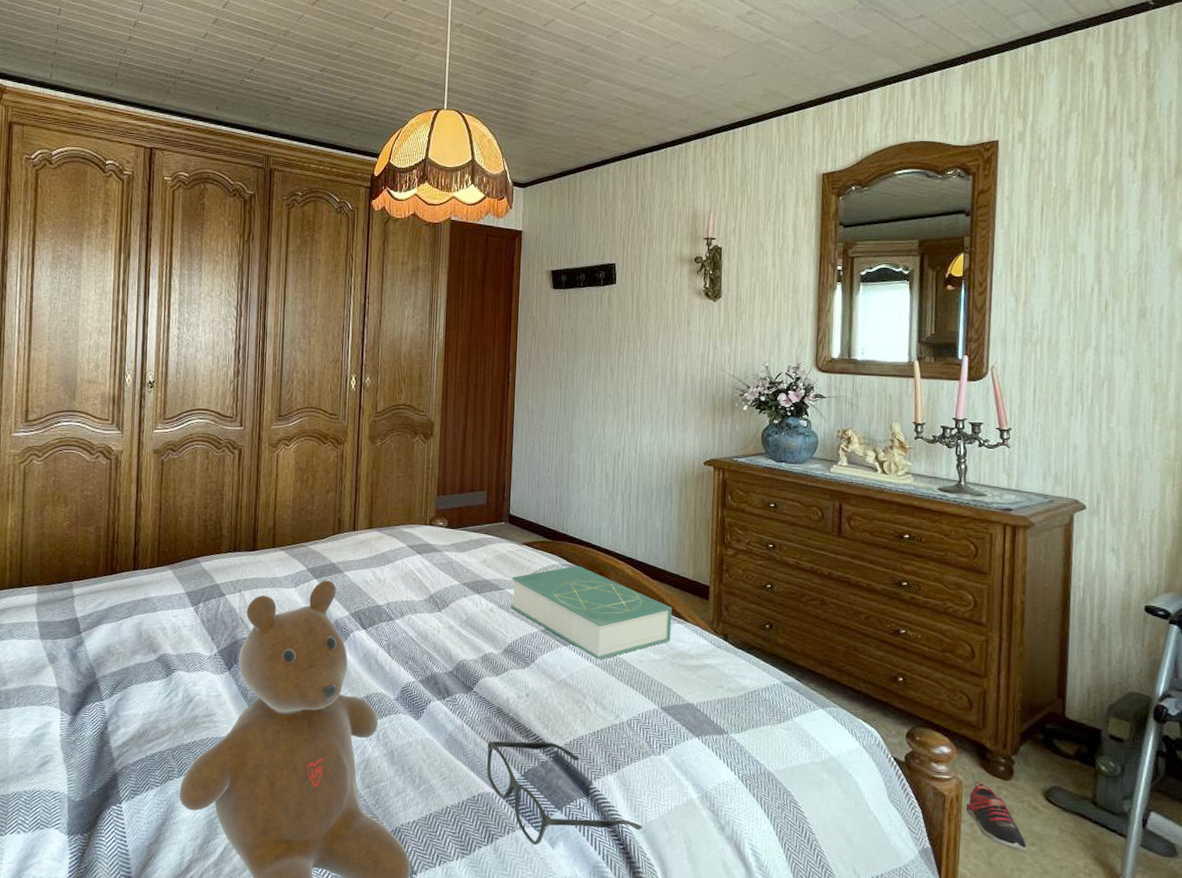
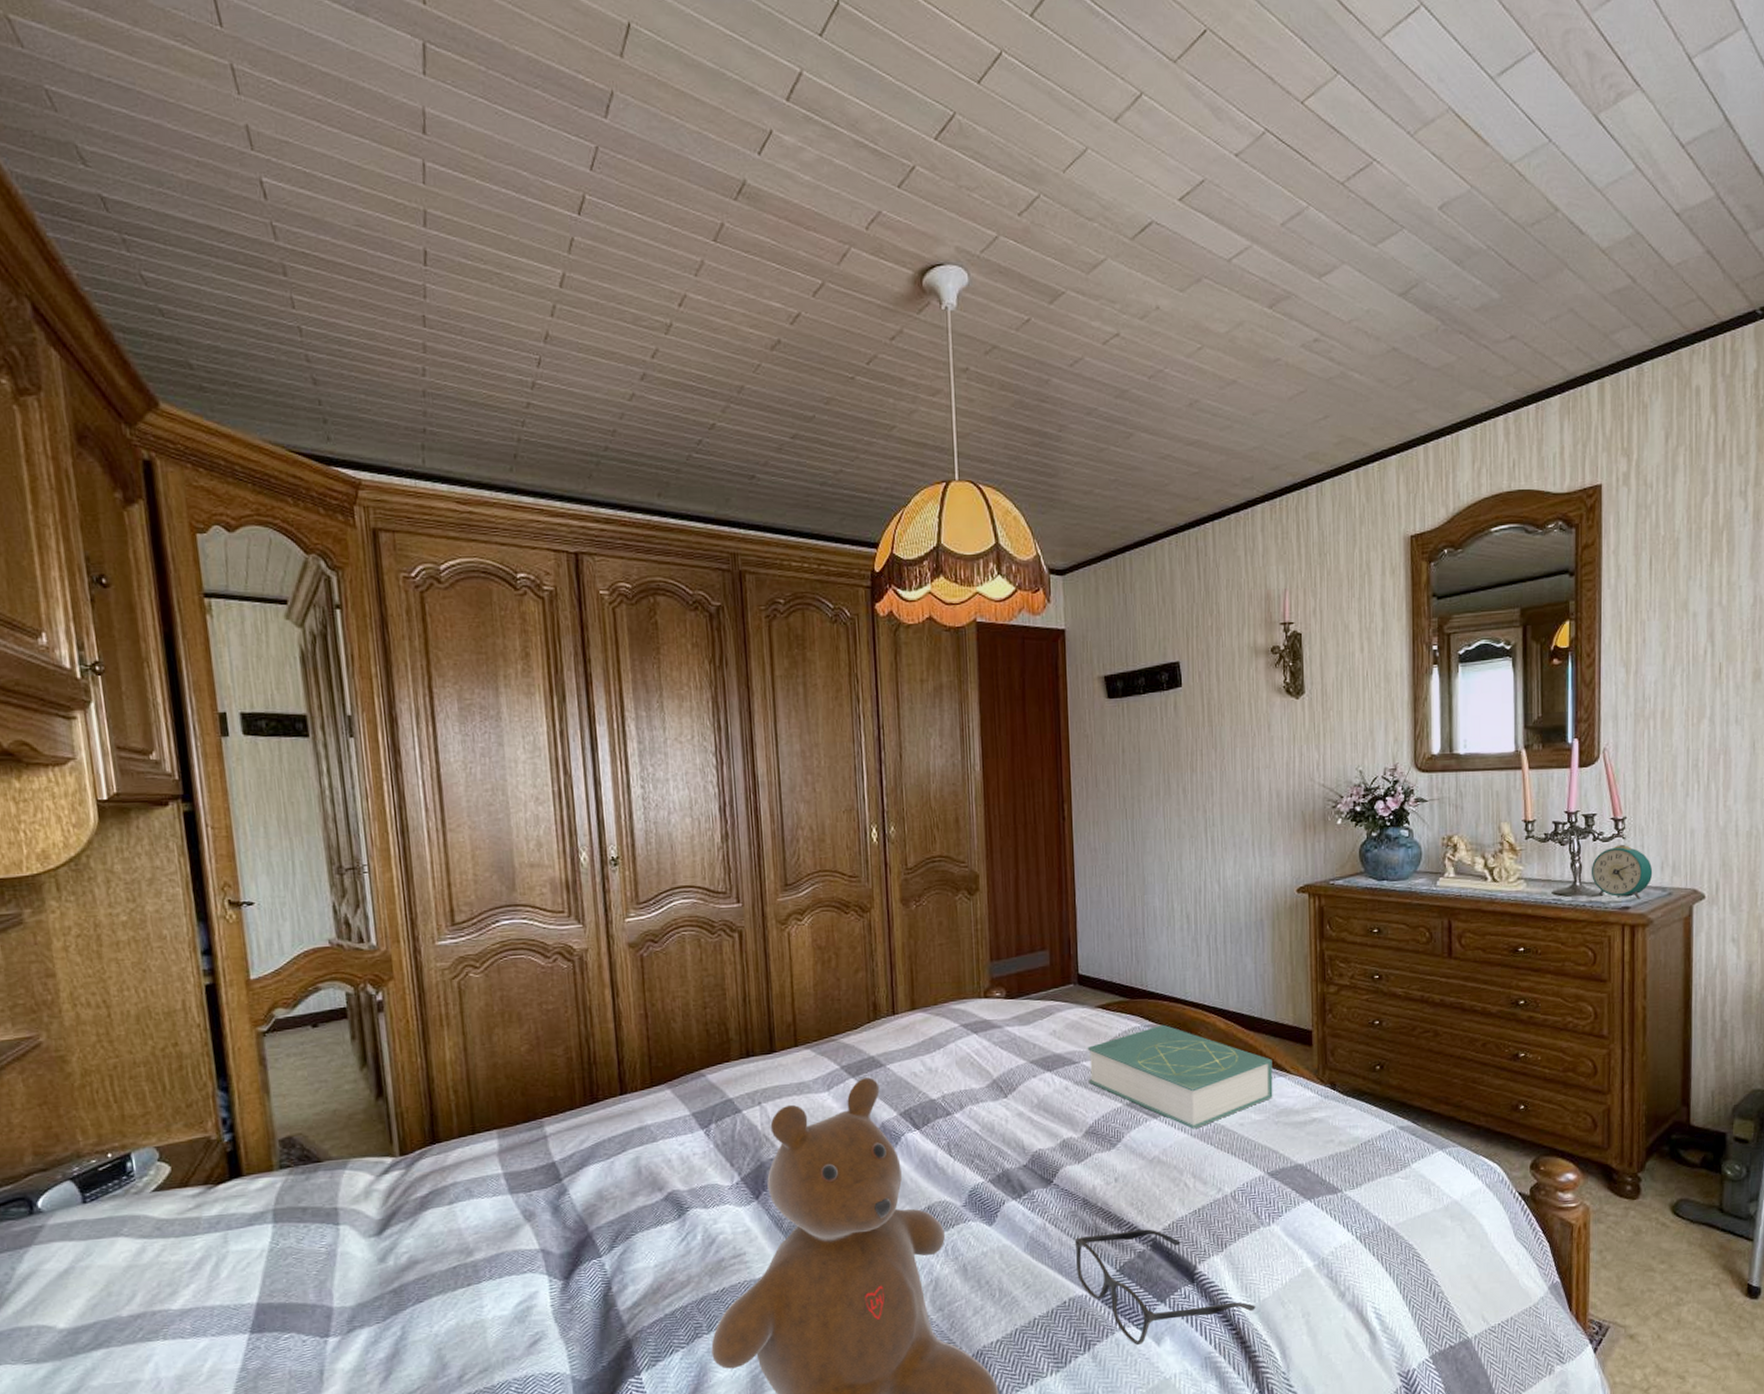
shoe: present [966,781,1027,851] -> none [1595,1204,1656,1271]
alarm clock: none [975,452,1036,503] -> present [1591,844,1653,899]

